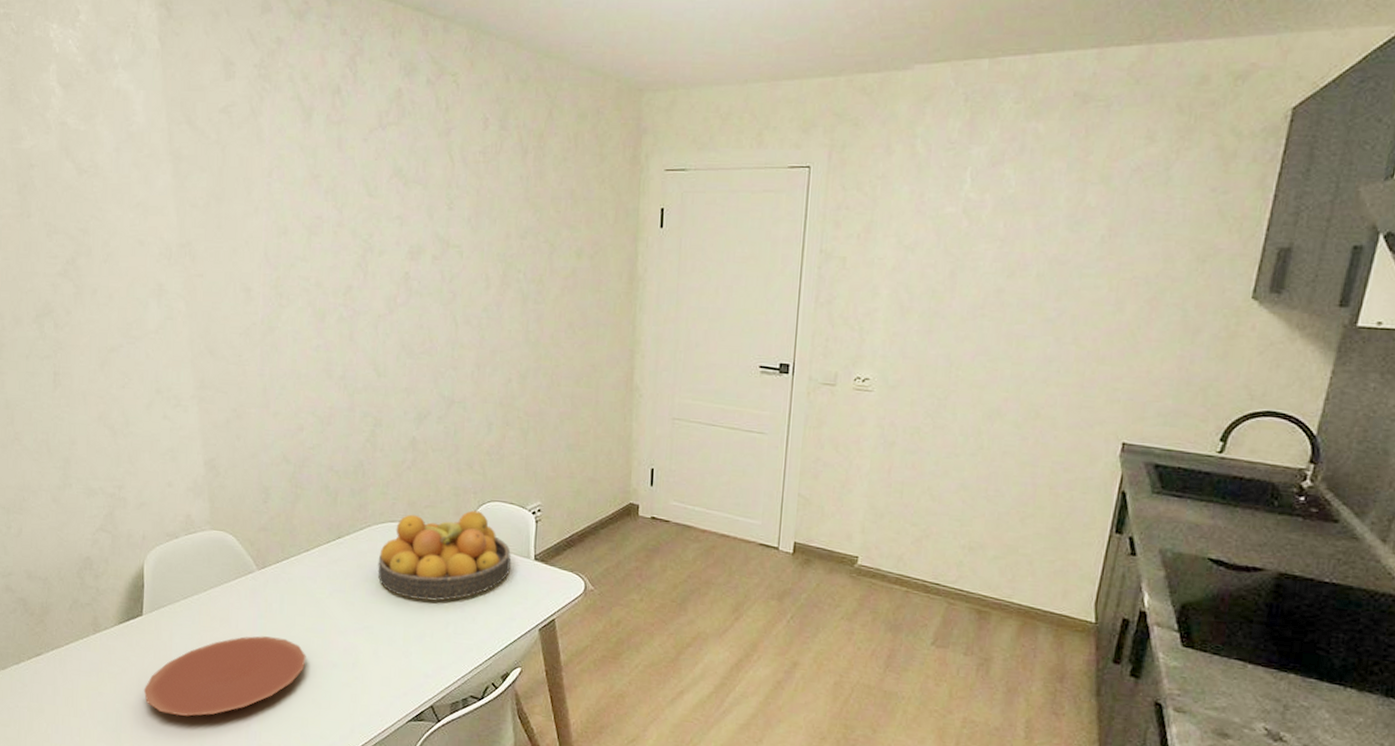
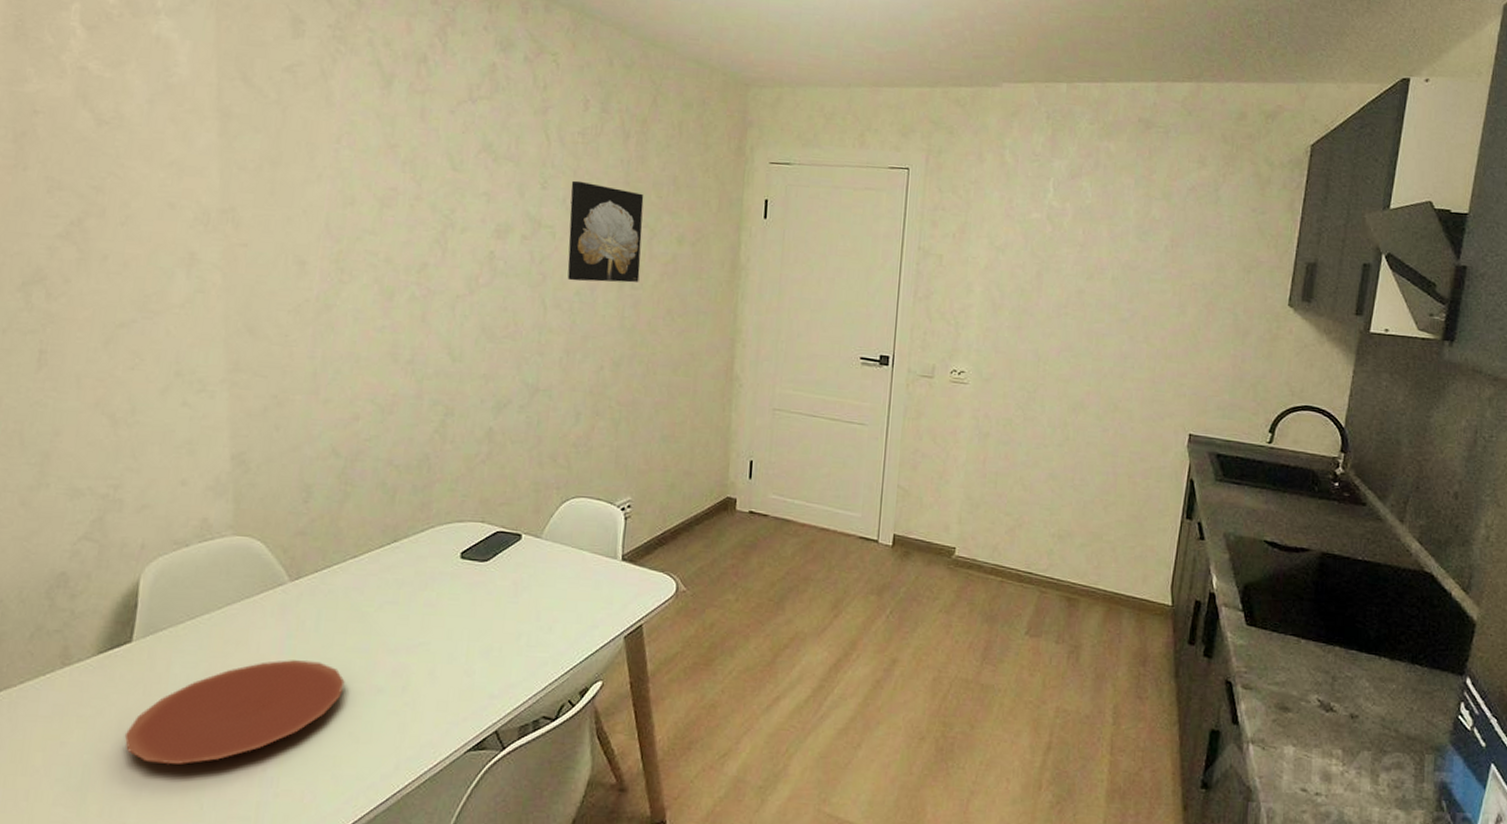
fruit bowl: present [377,510,511,601] -> none [439,507,596,610]
wall art: none [475,199,543,298] -> present [567,180,644,283]

